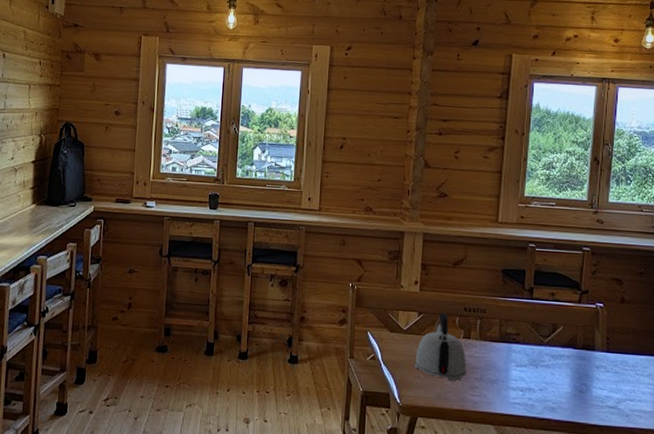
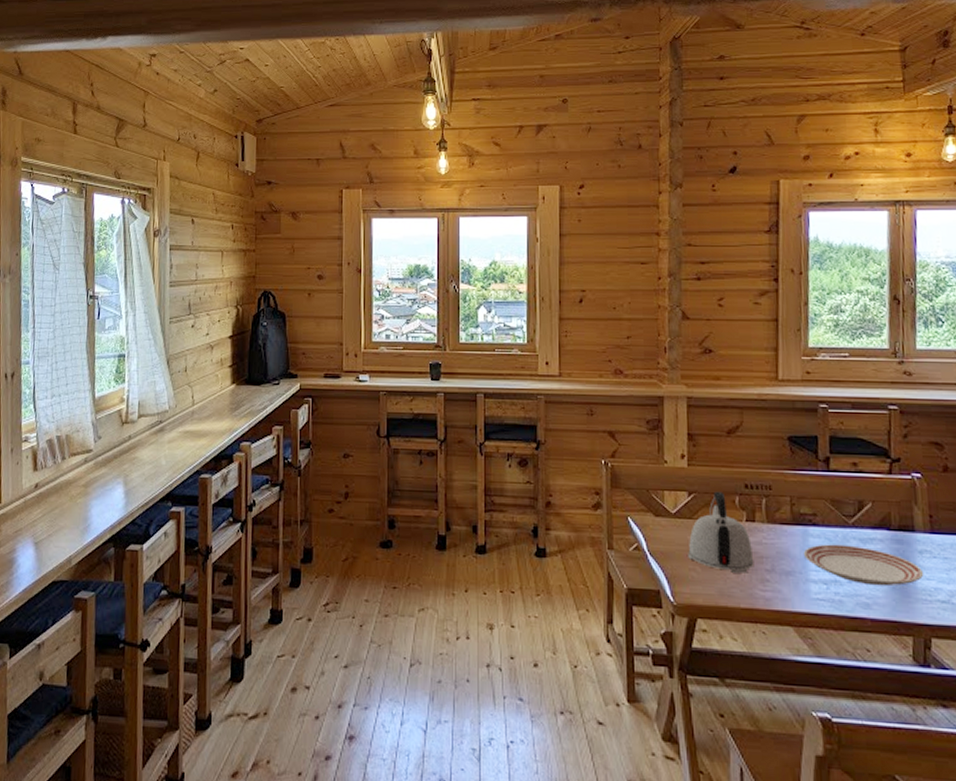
dinner plate: none [506,358,599,394] -> present [803,544,924,587]

